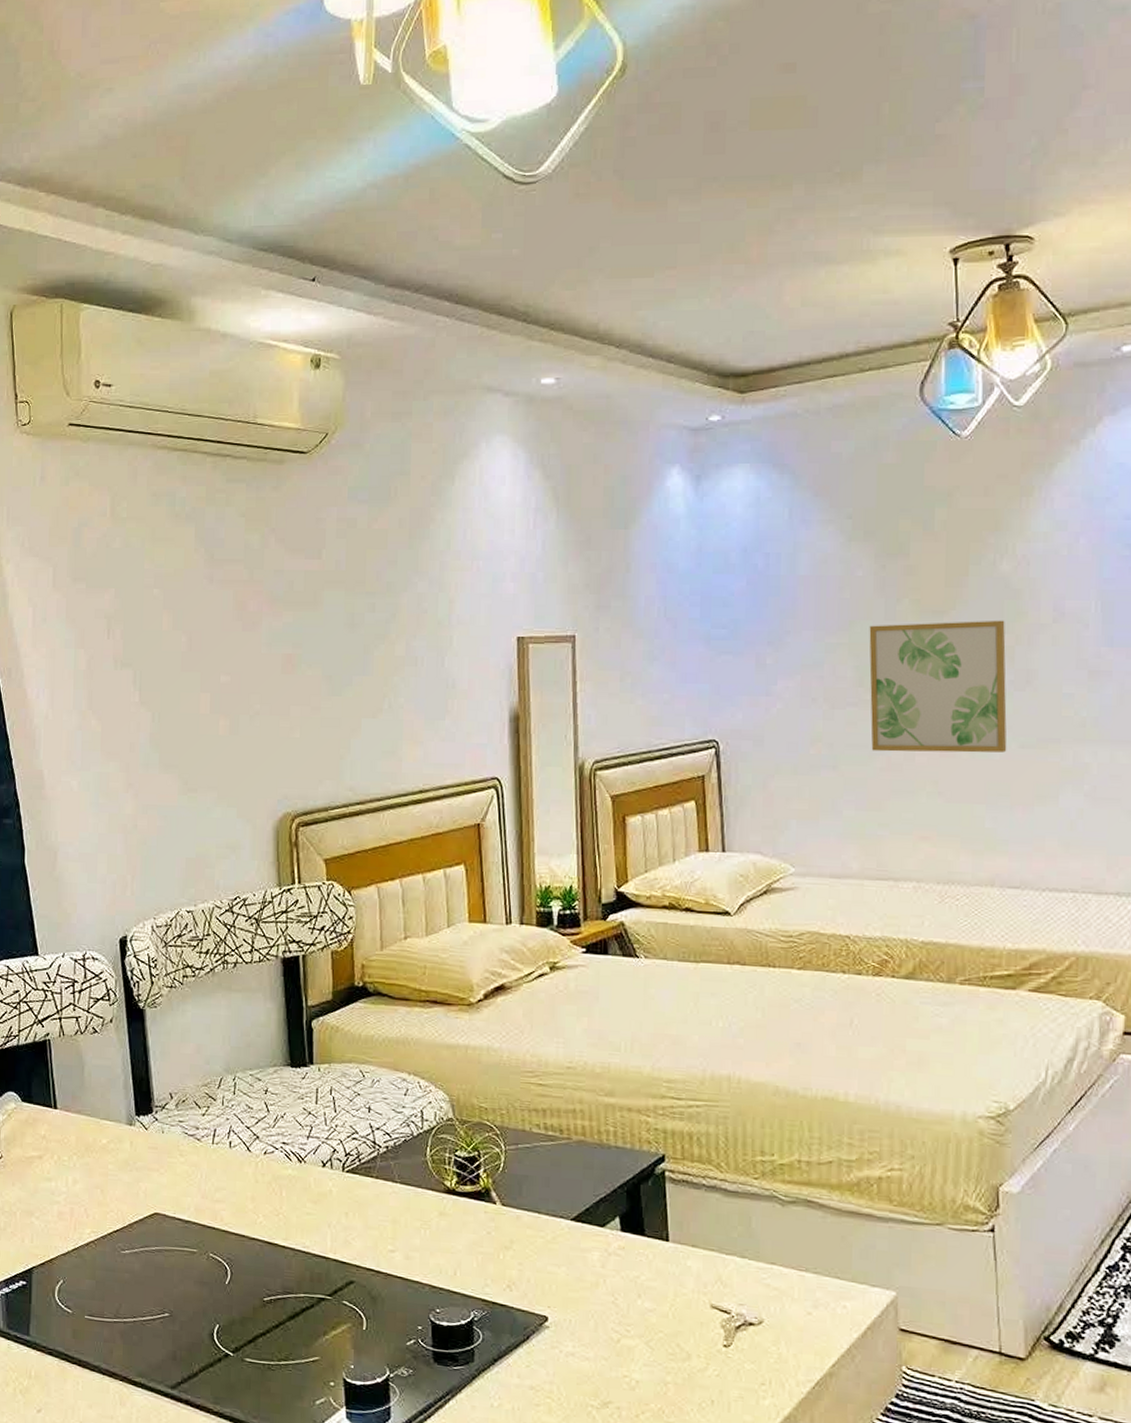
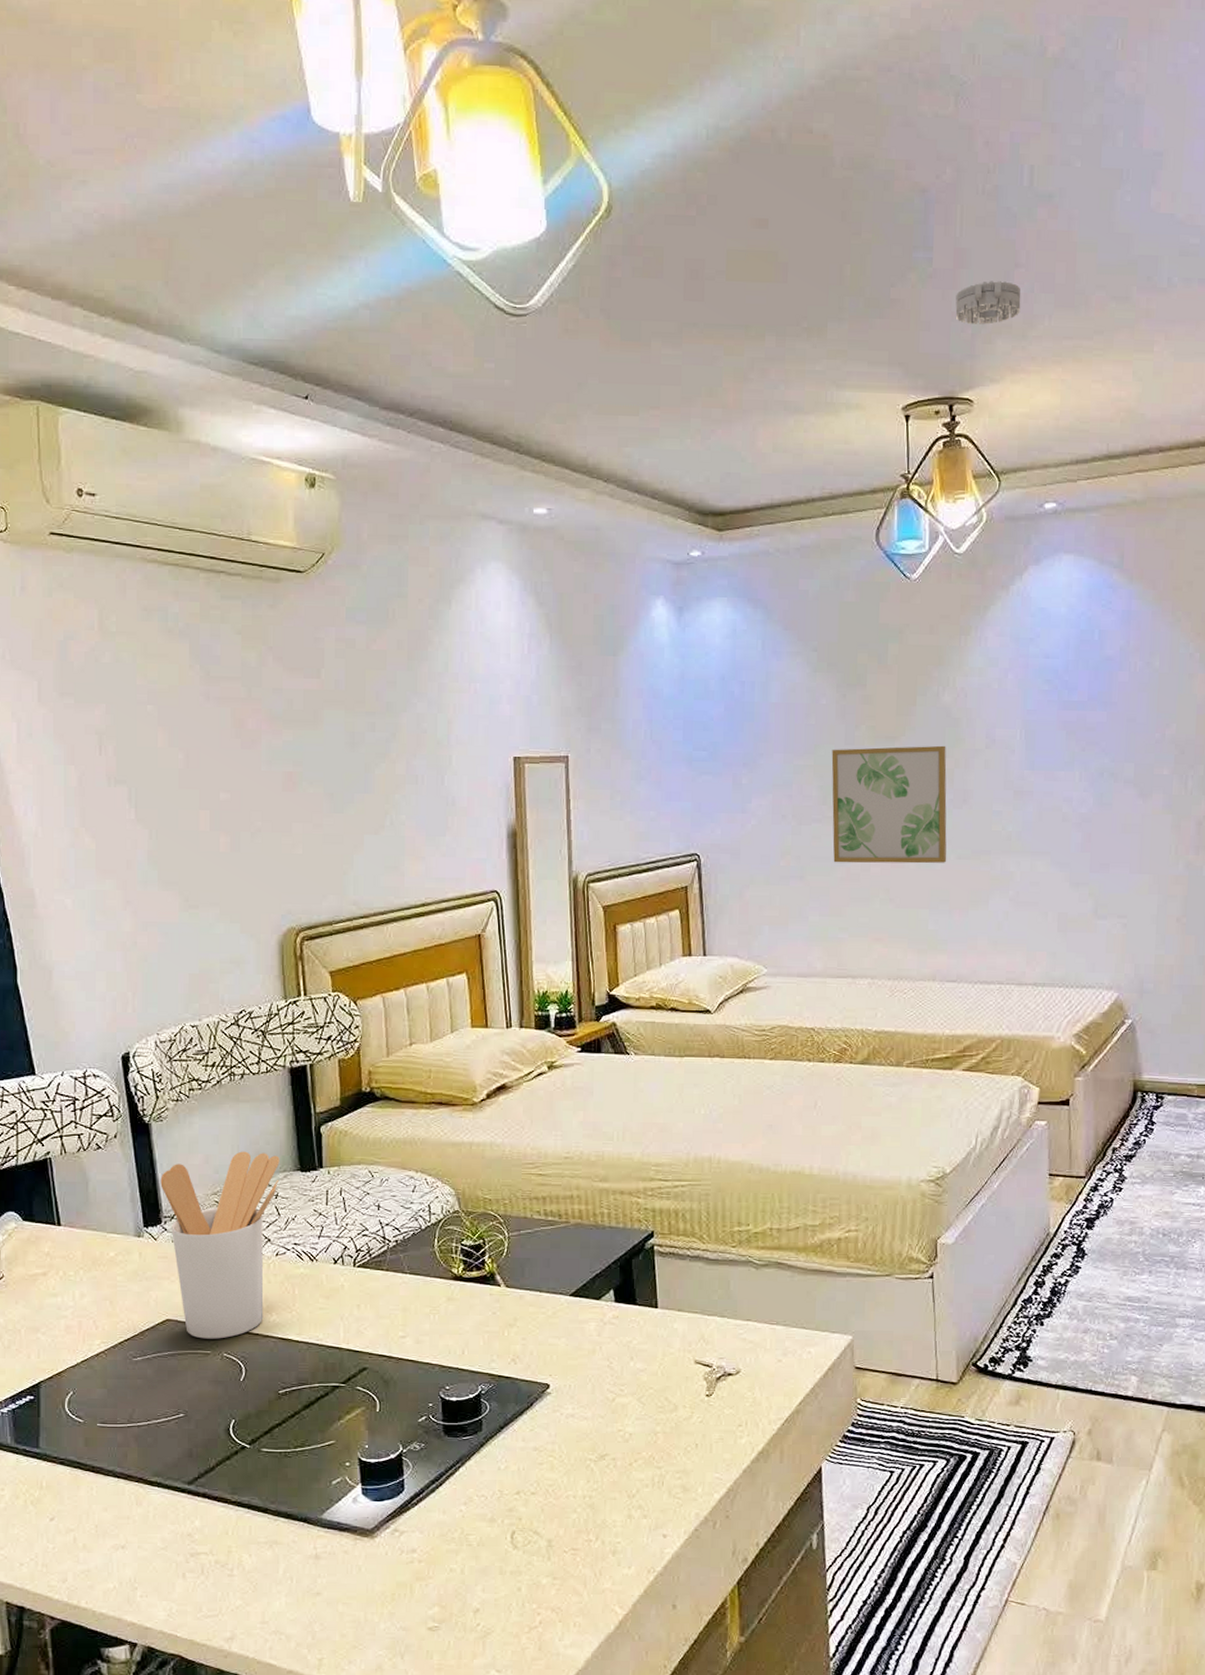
utensil holder: none [152,1042,270,1238] -> present [160,1151,280,1339]
smoke detector: none [1011,105,1090,156] -> present [955,281,1021,325]

